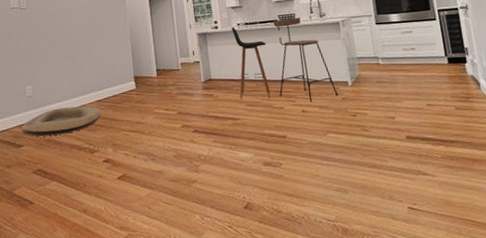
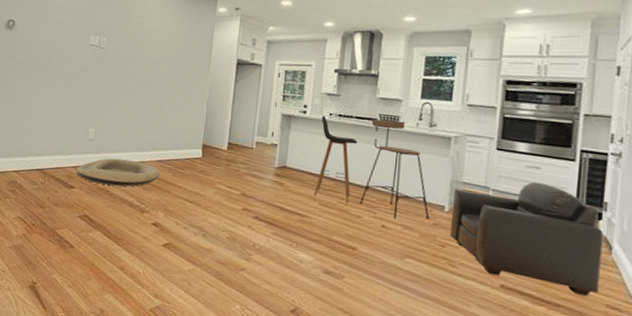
armchair: none [352,43,480,130] -> present [449,181,604,296]

